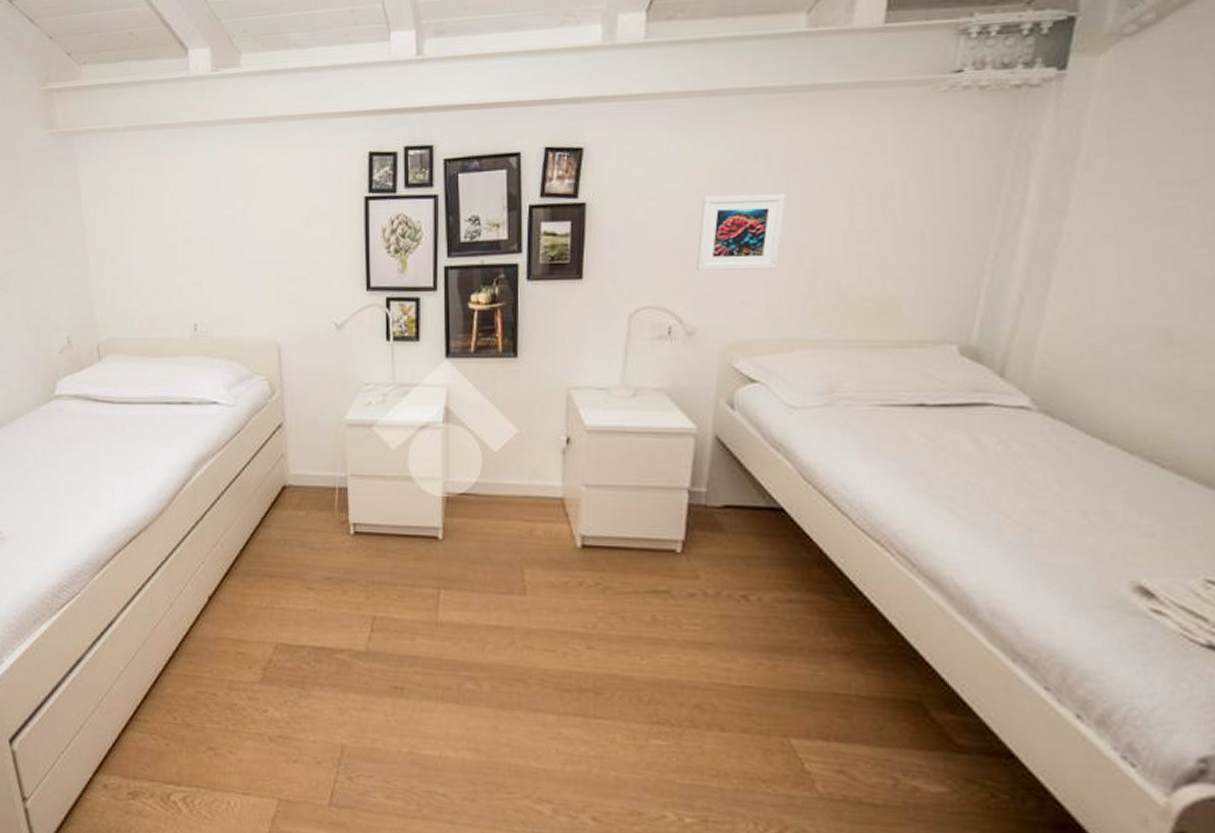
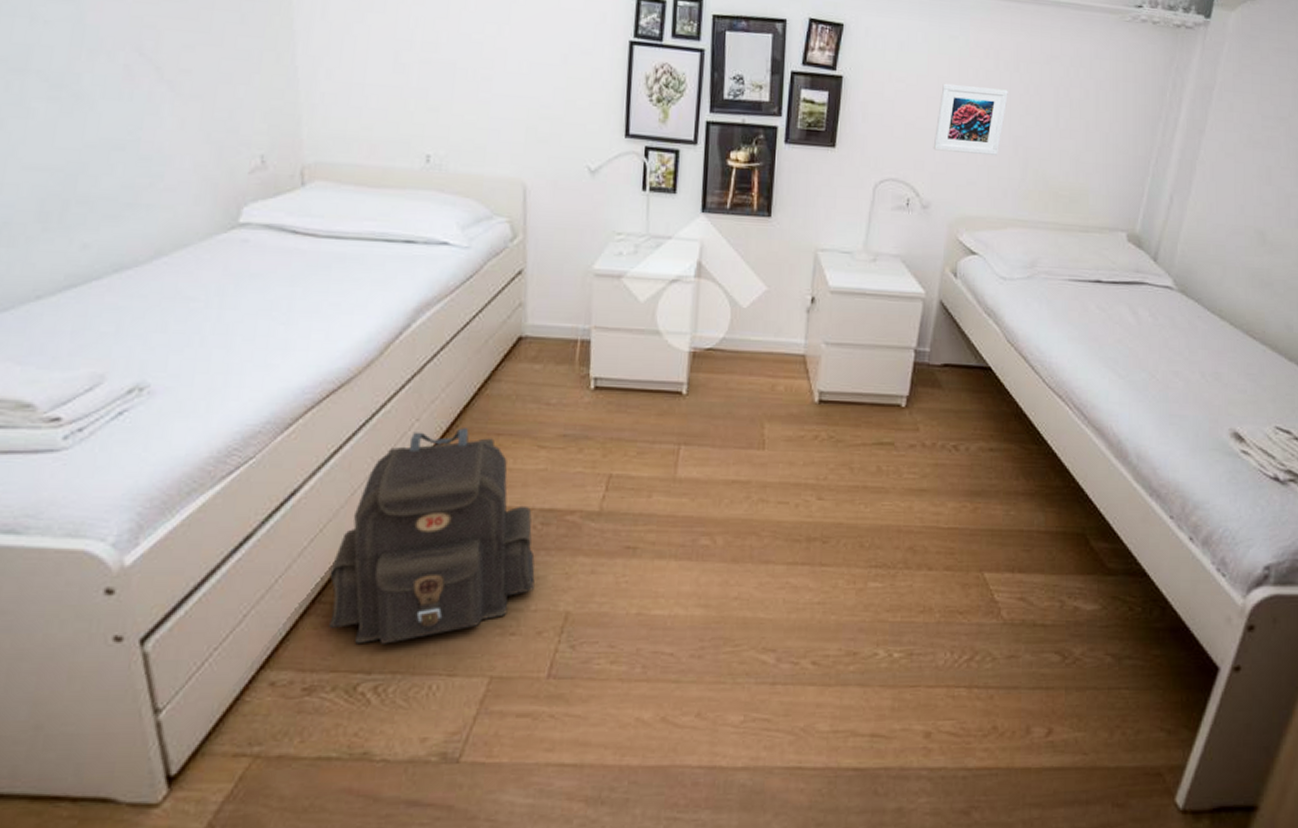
backpack: none [142,570,312,761] -> present [329,428,535,645]

